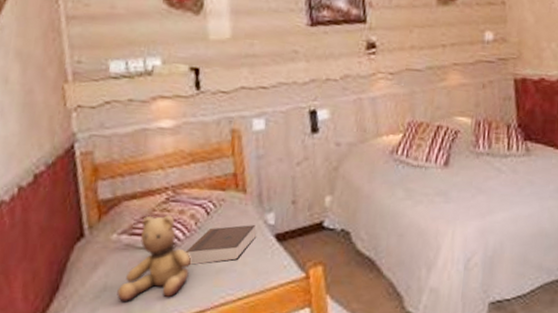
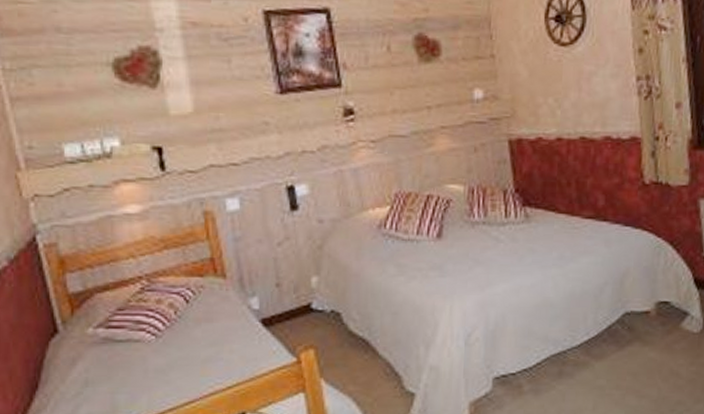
teddy bear: present [117,215,192,302] -> none [100,306,175,397]
book: present [185,225,257,265] -> none [167,311,242,355]

